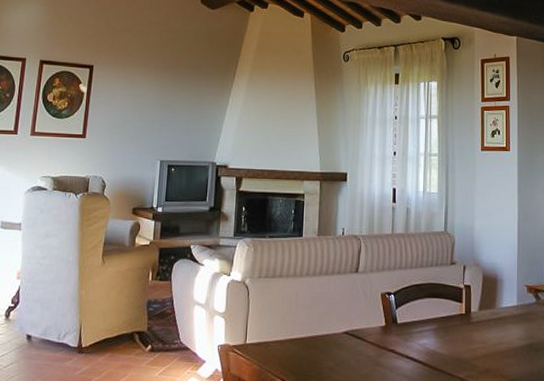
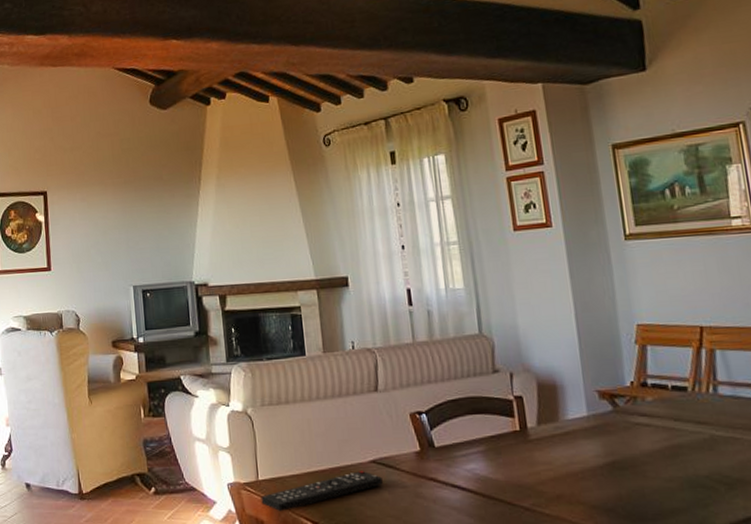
remote control: none [245,339,351,373] -> present [261,470,383,512]

